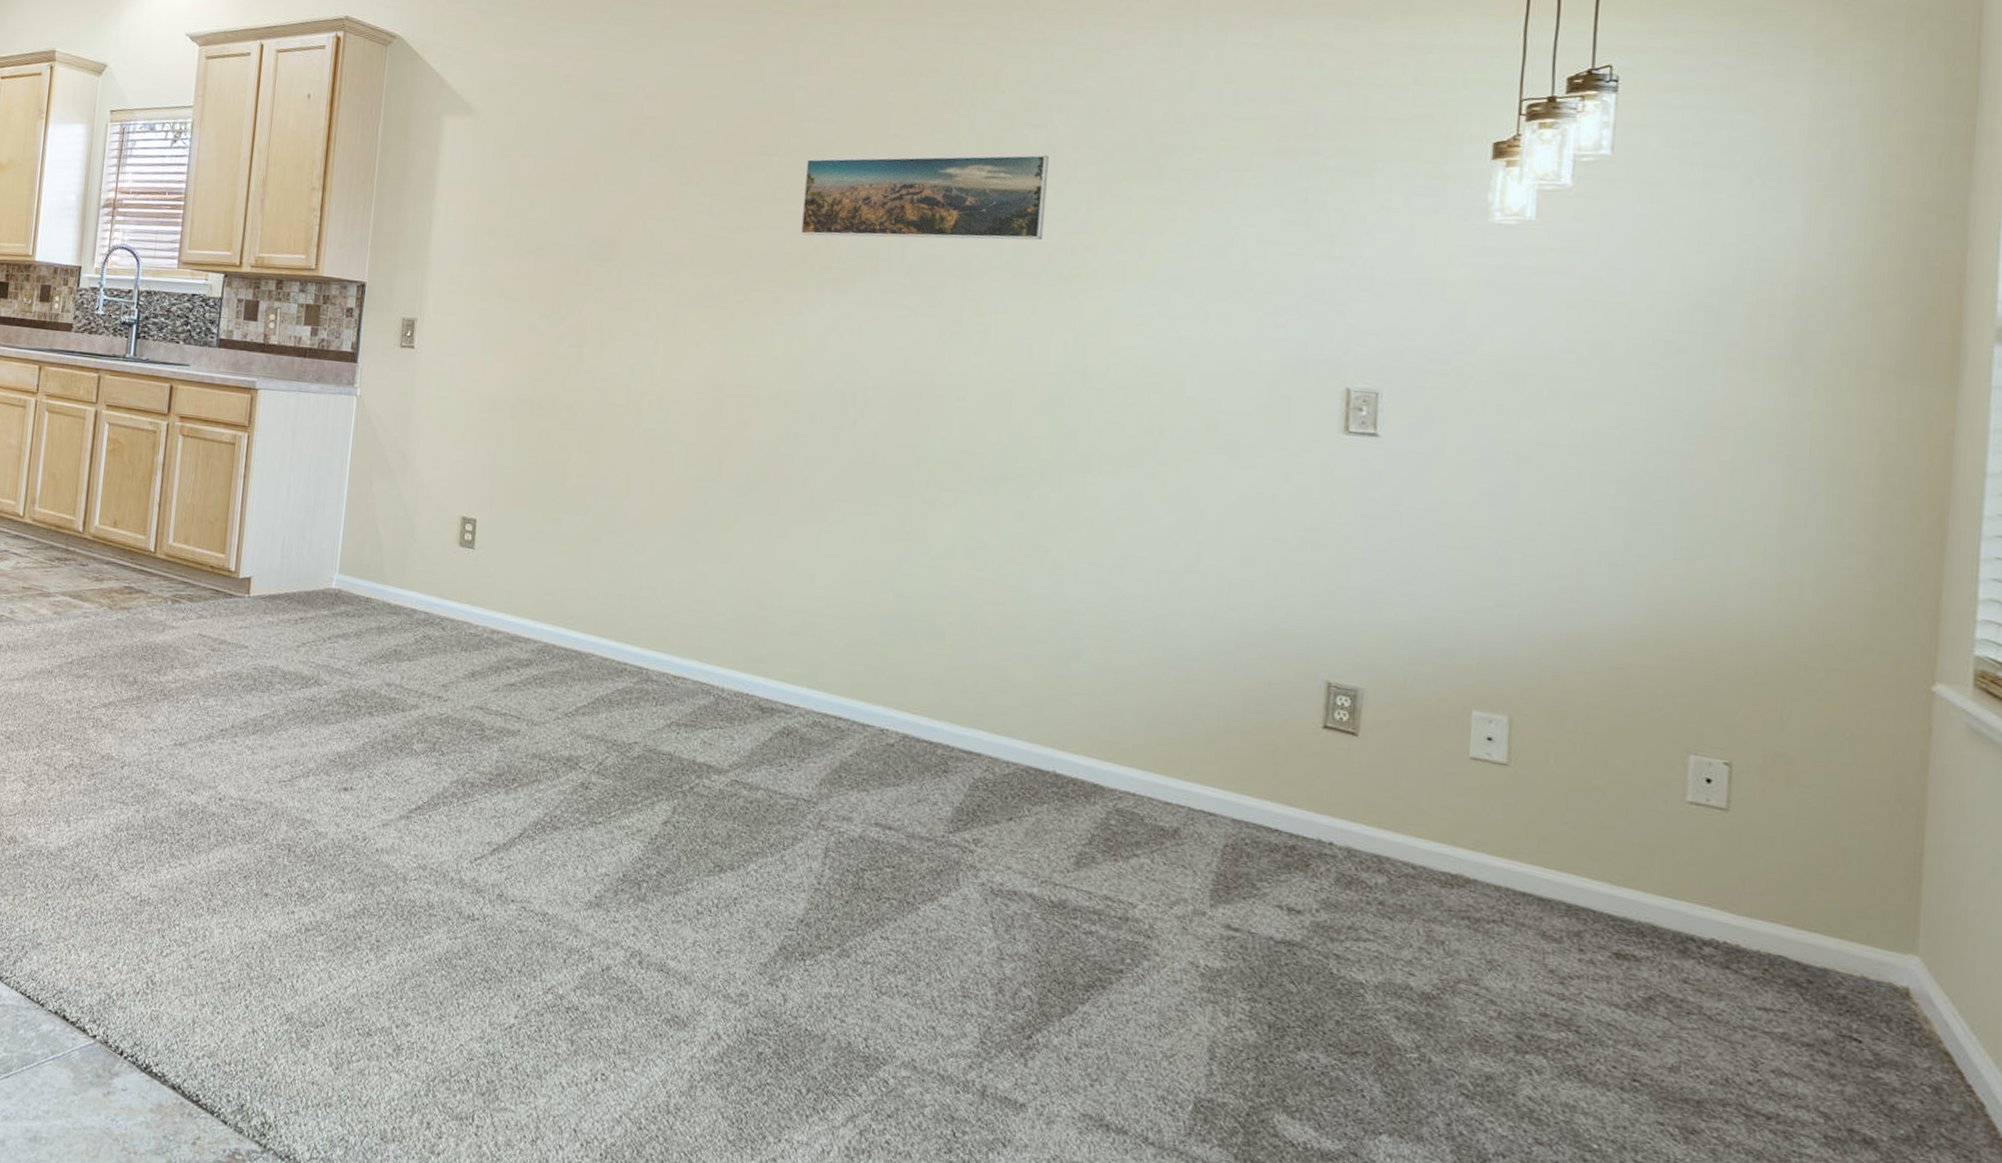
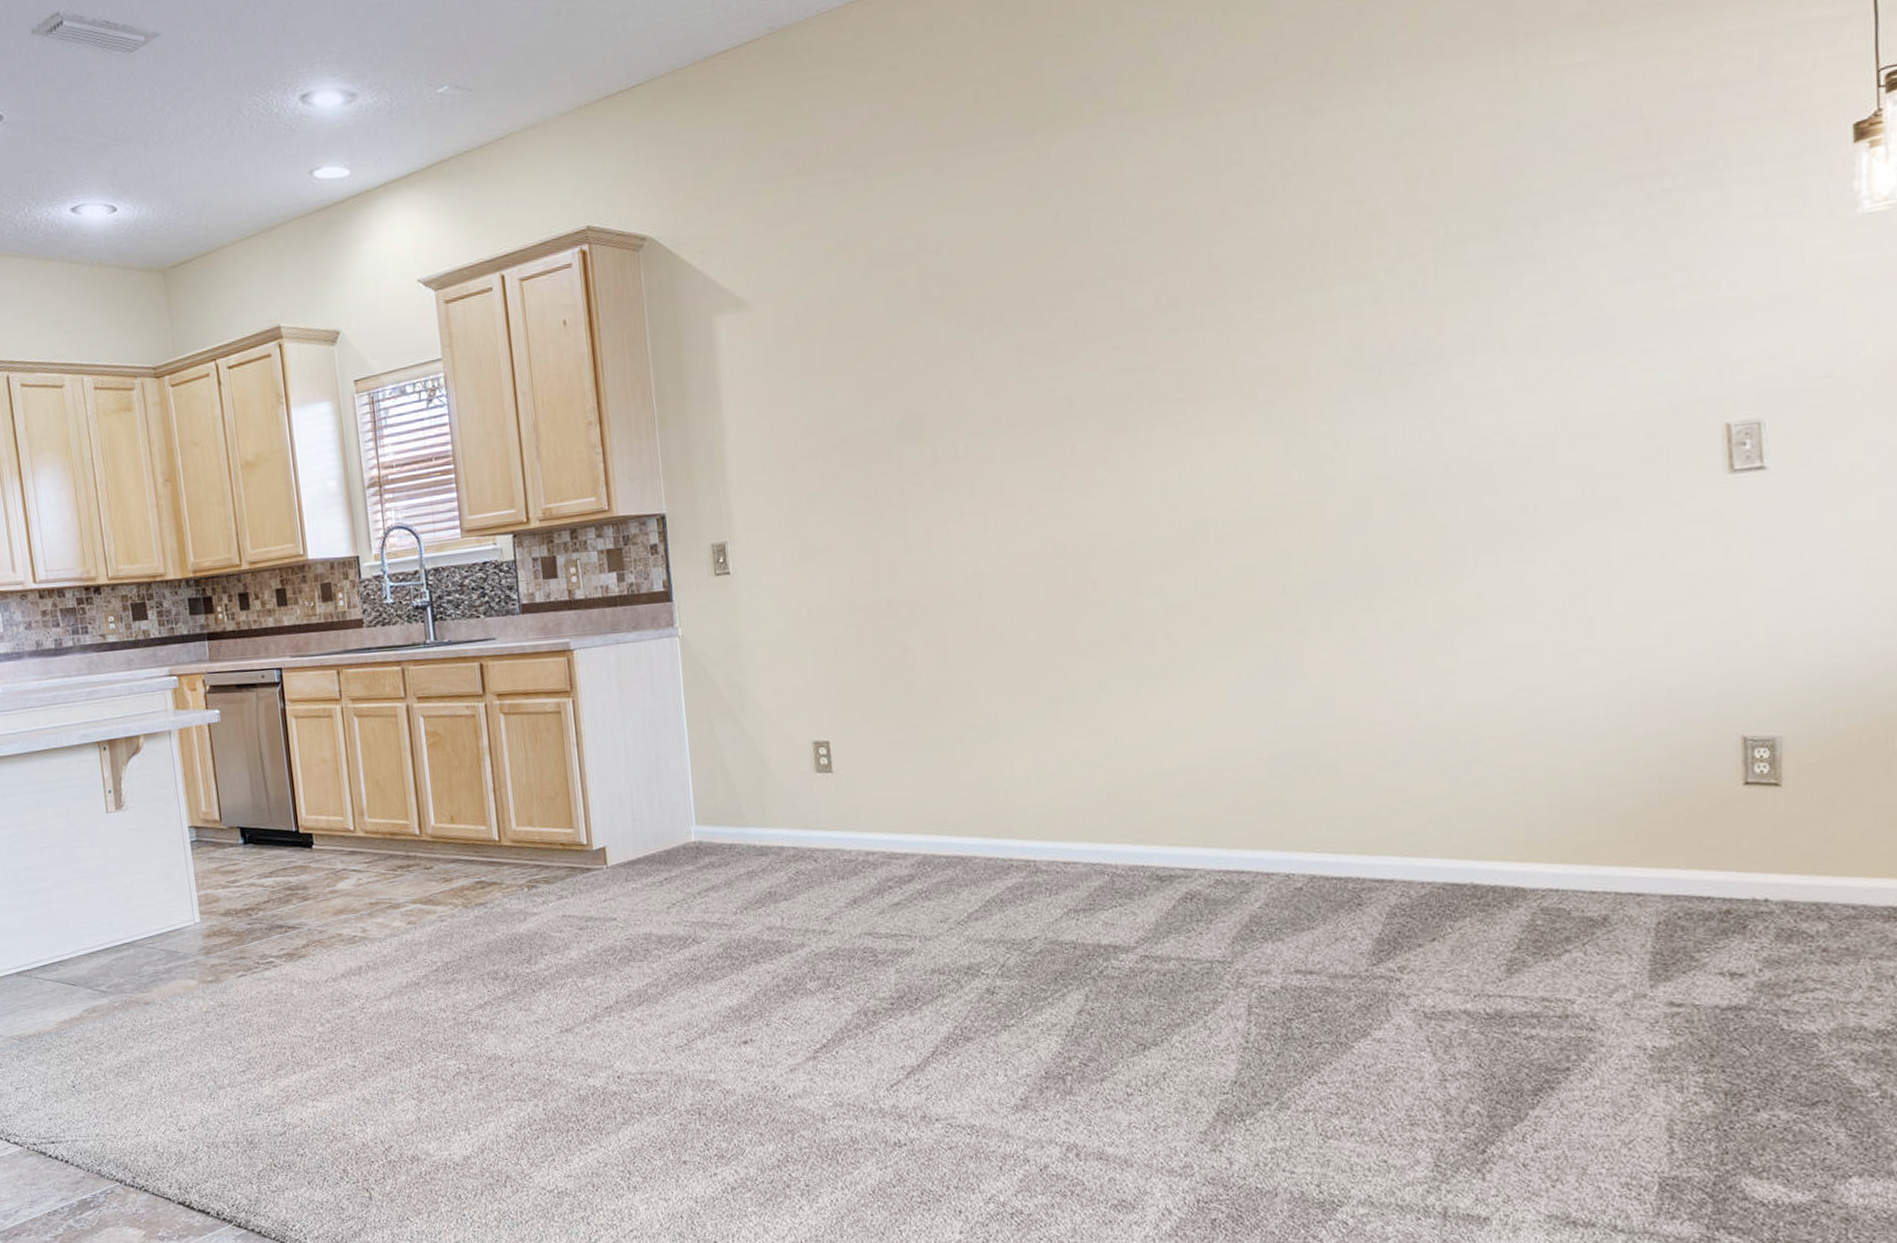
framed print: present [800,154,1049,240] -> none [1114,232,1381,371]

